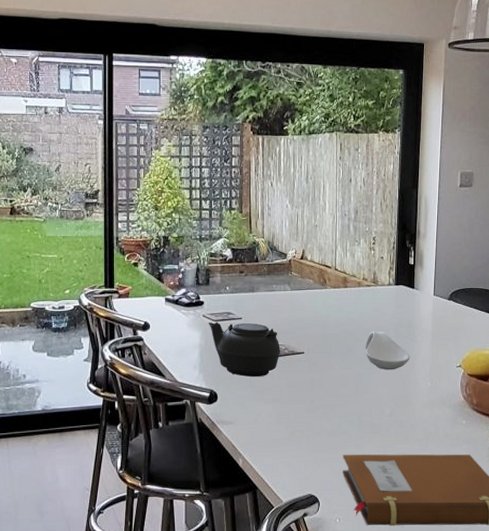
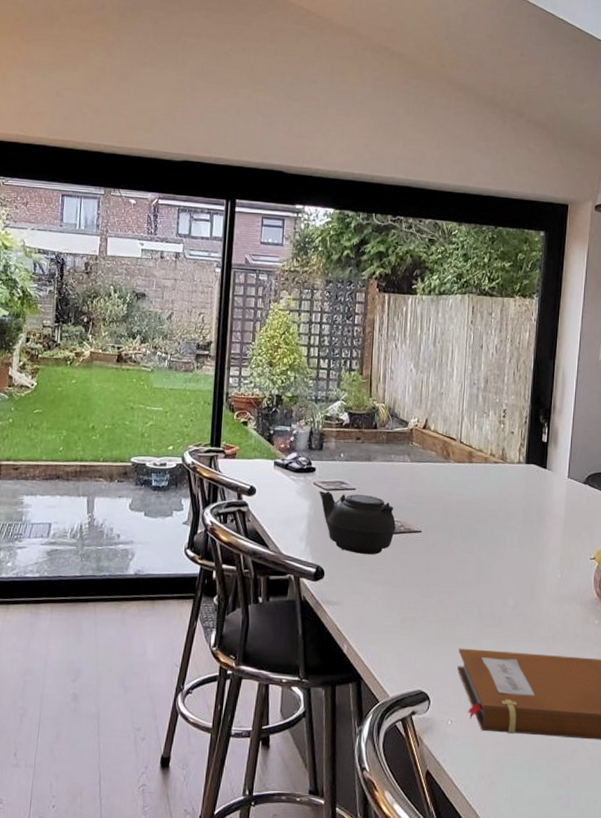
spoon rest: present [365,332,410,370] -> none [489,513,539,558]

